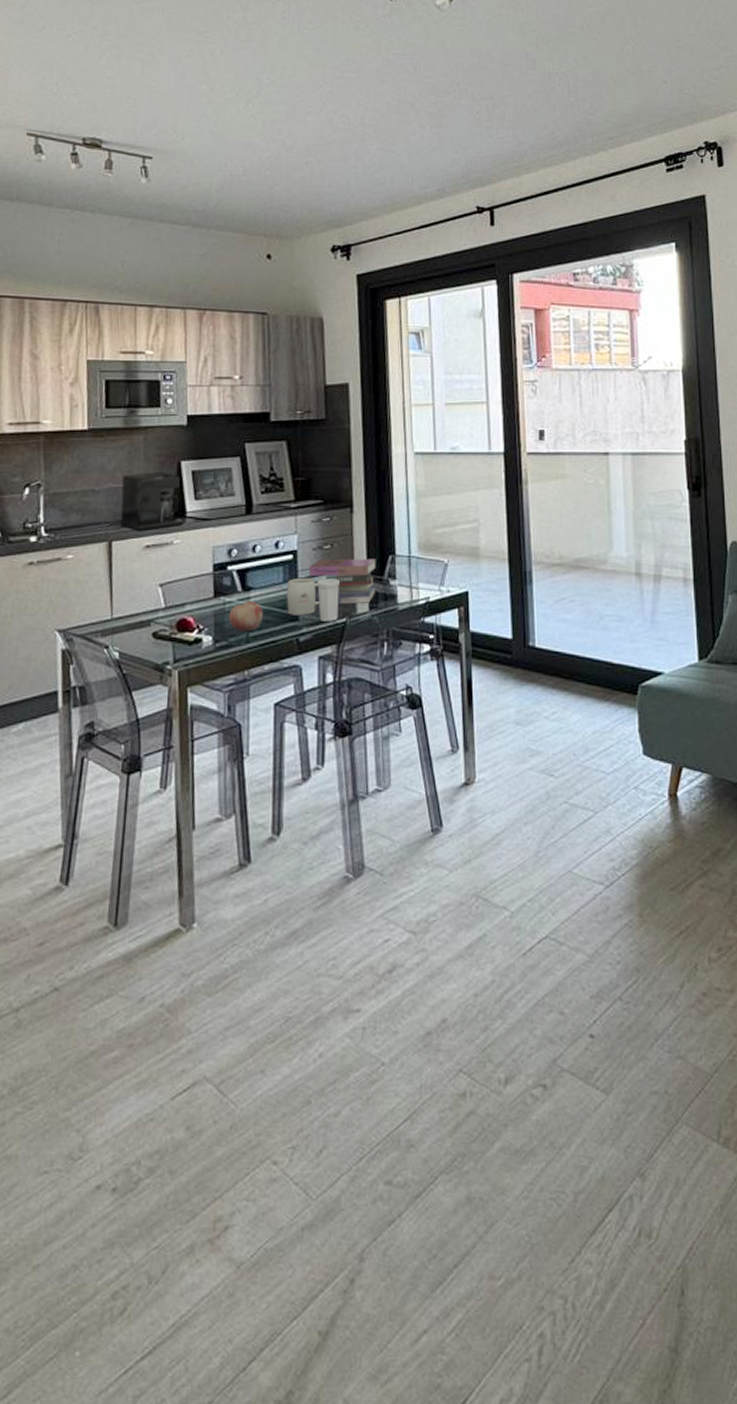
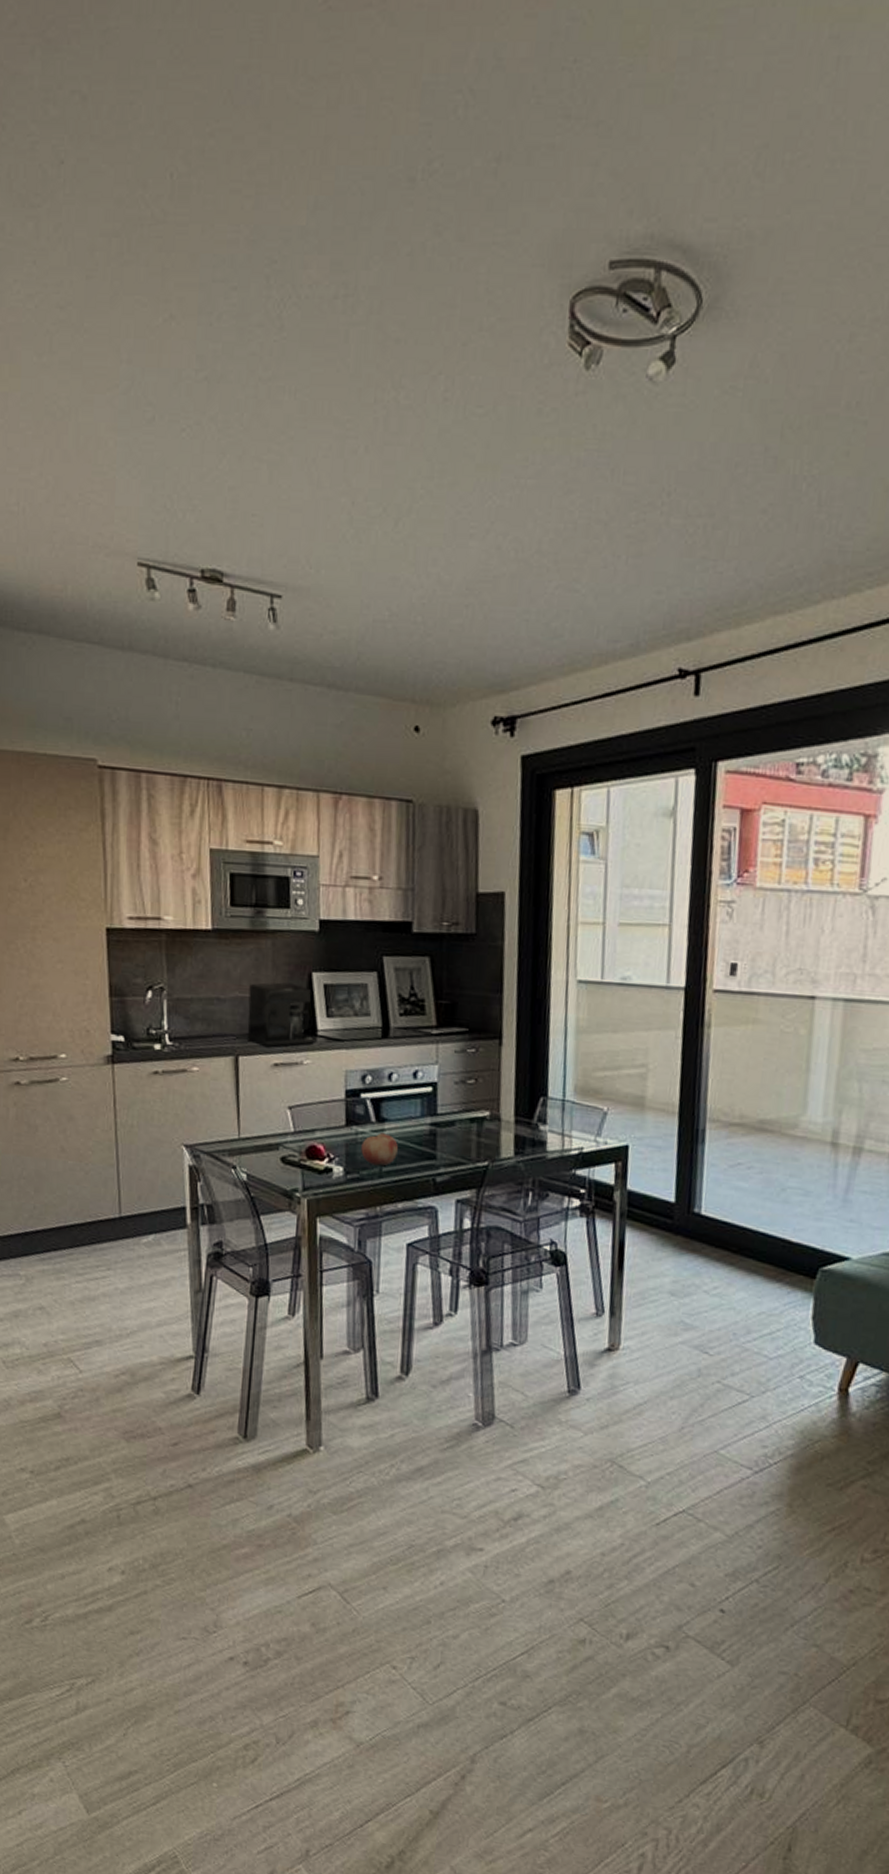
mug: present [286,577,319,615] -> none [423,1113,460,1155]
books: present [309,558,376,604] -> none [450,1094,526,1148]
cup: present [317,579,340,621] -> none [458,1116,483,1164]

